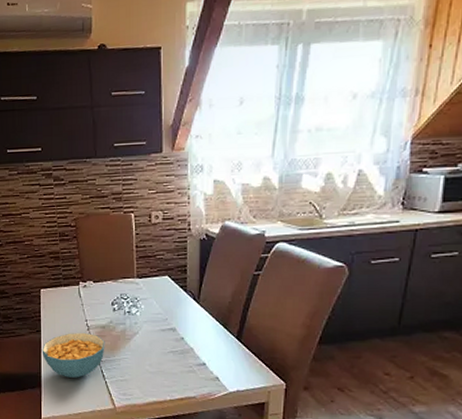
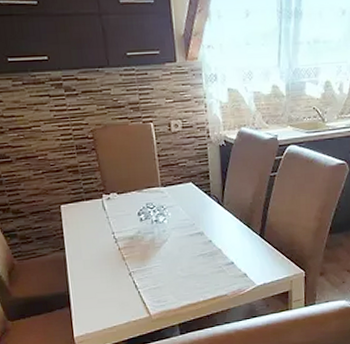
cereal bowl: present [42,332,105,378] -> none [67,245,135,293]

